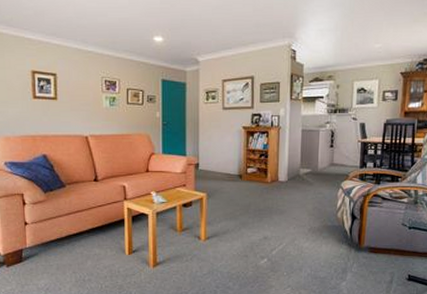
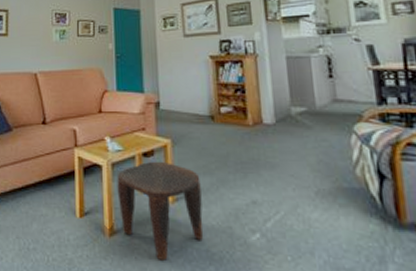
stool: none [160,210,227,281] -> present [117,161,204,261]

